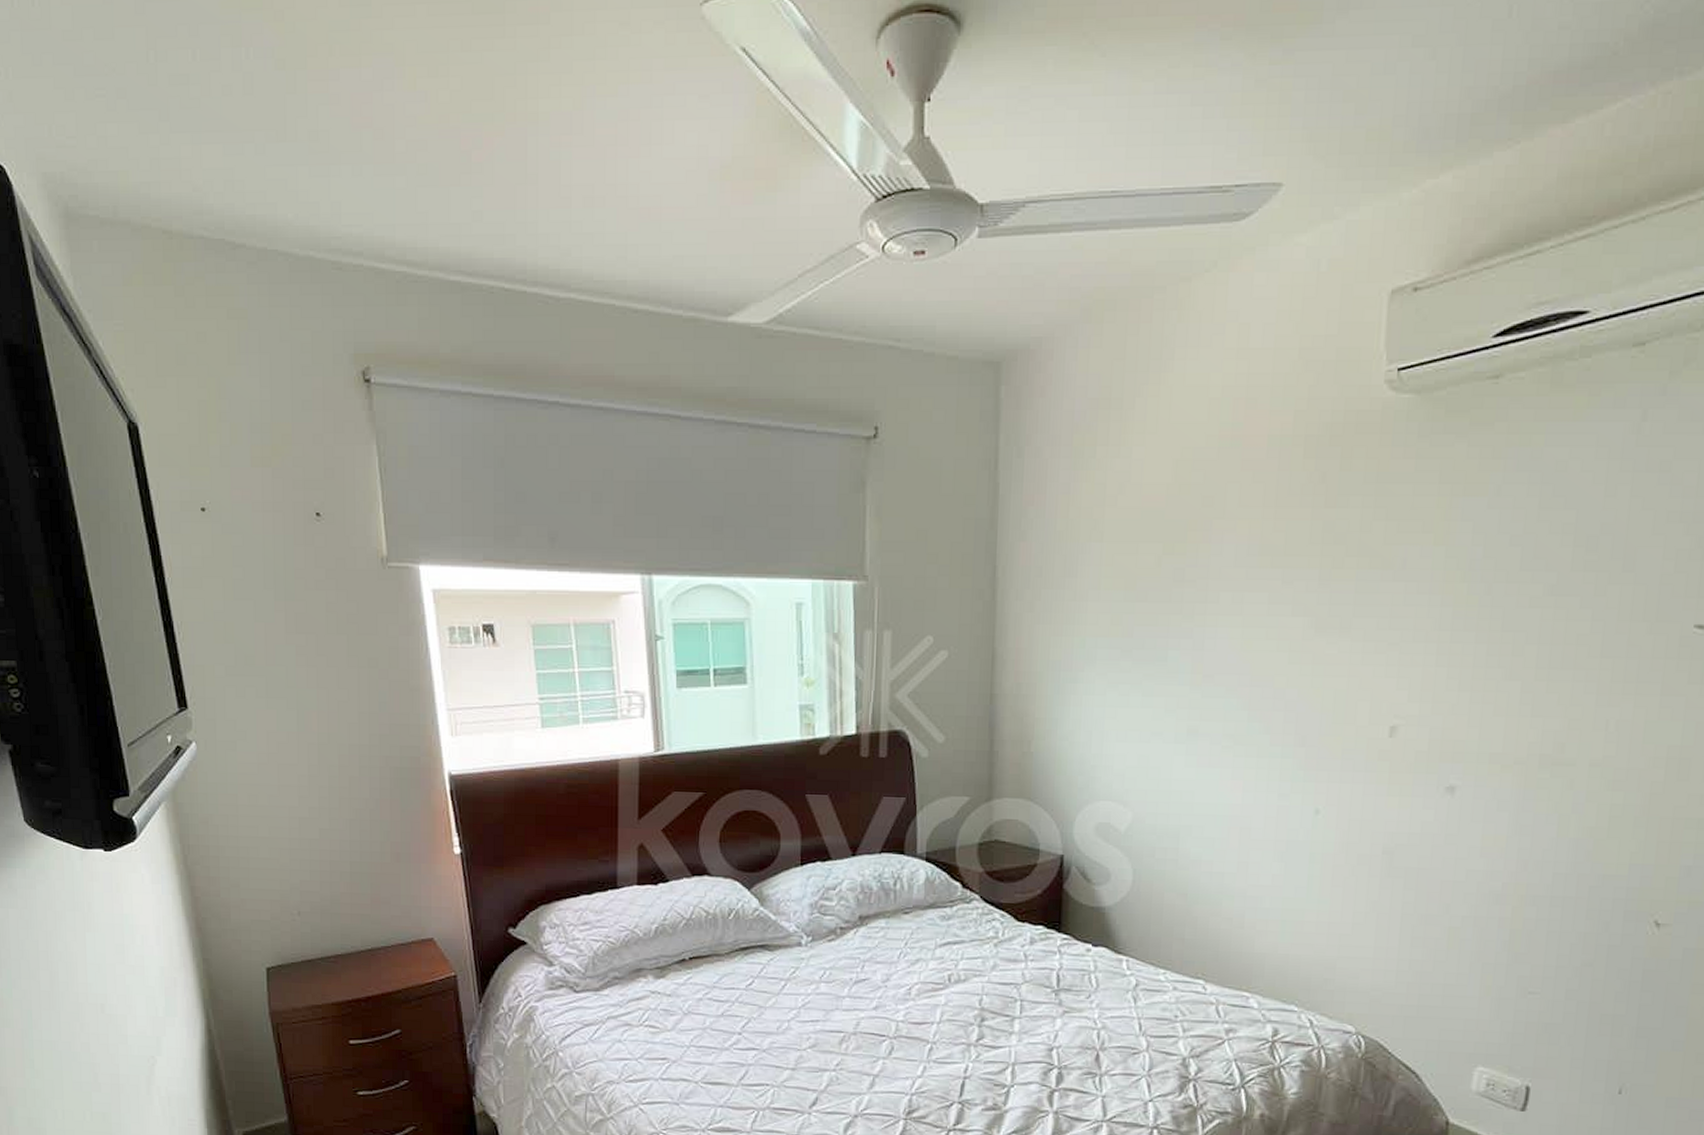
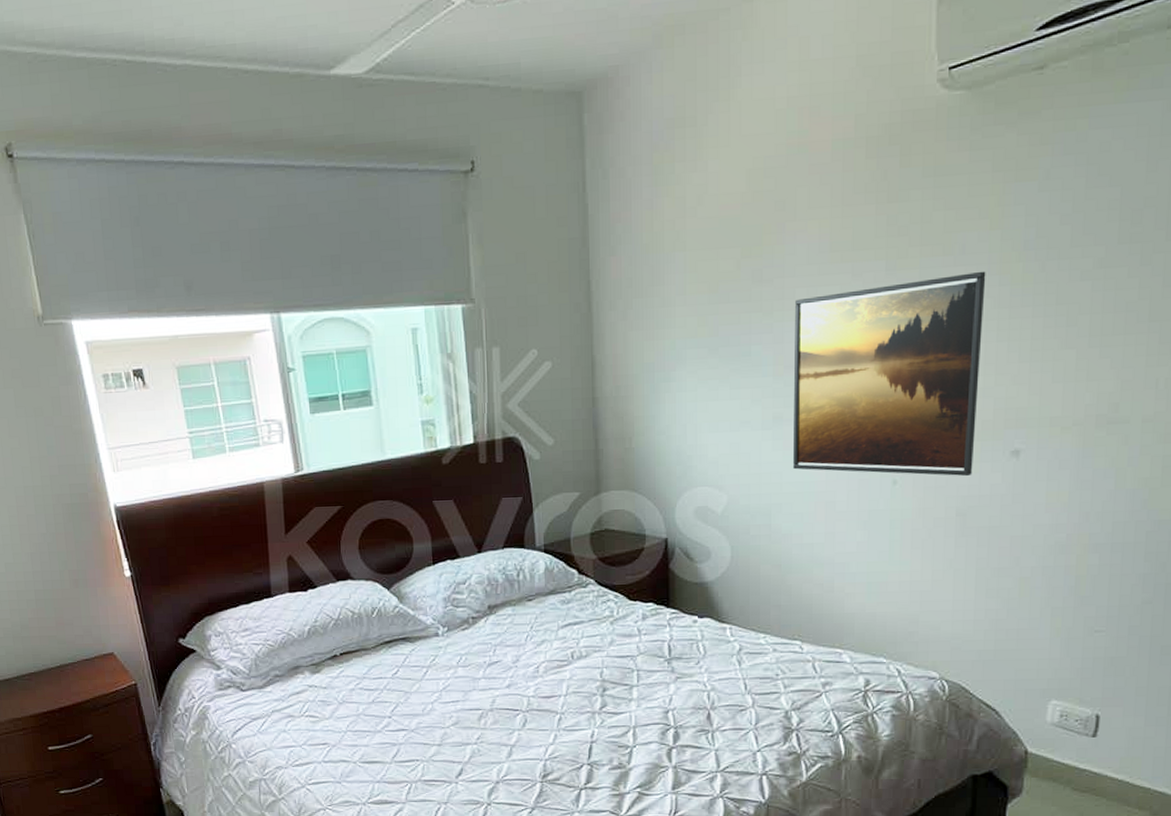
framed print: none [1207,589,1428,810] -> present [793,271,986,476]

